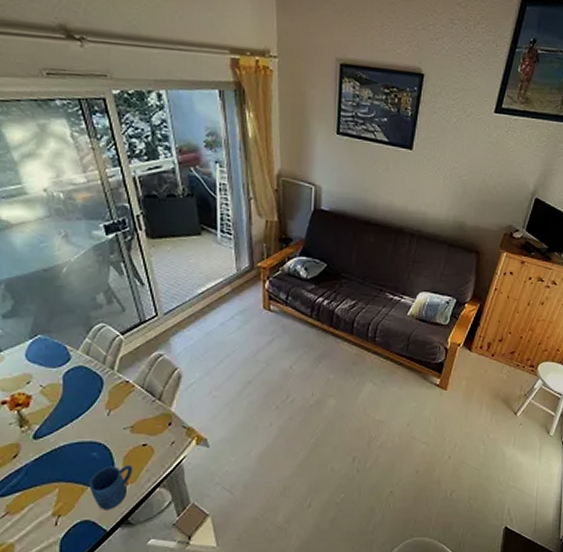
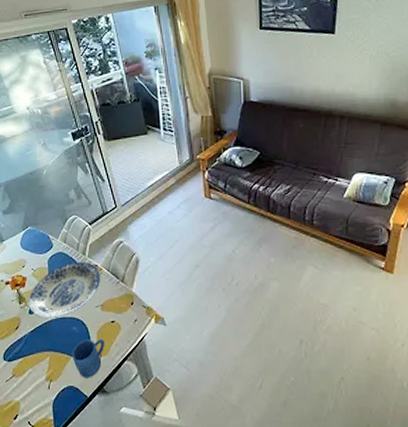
plate: none [34,378,133,444] -> present [29,262,101,319]

